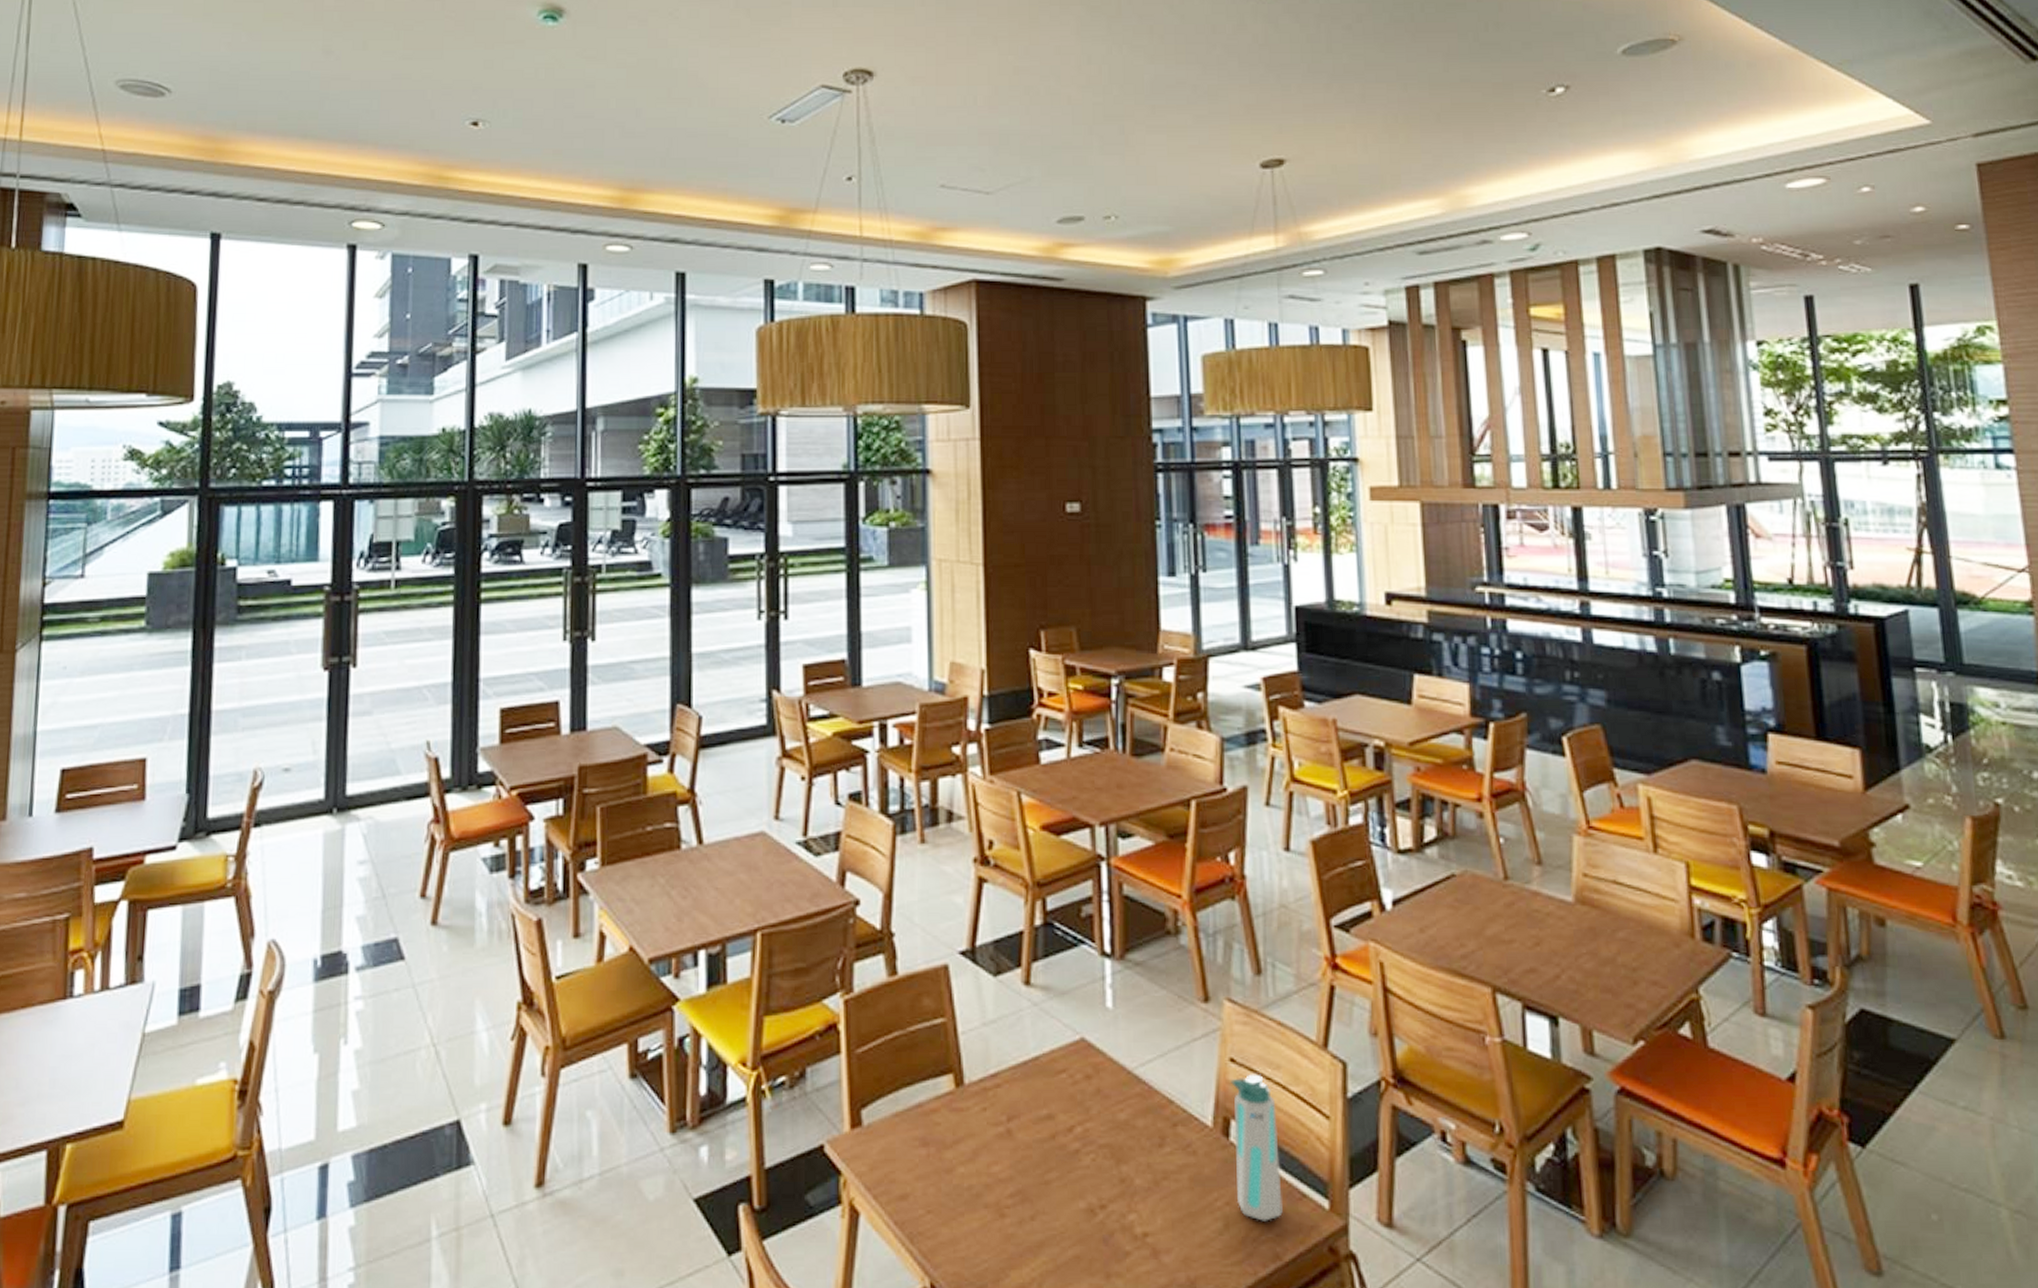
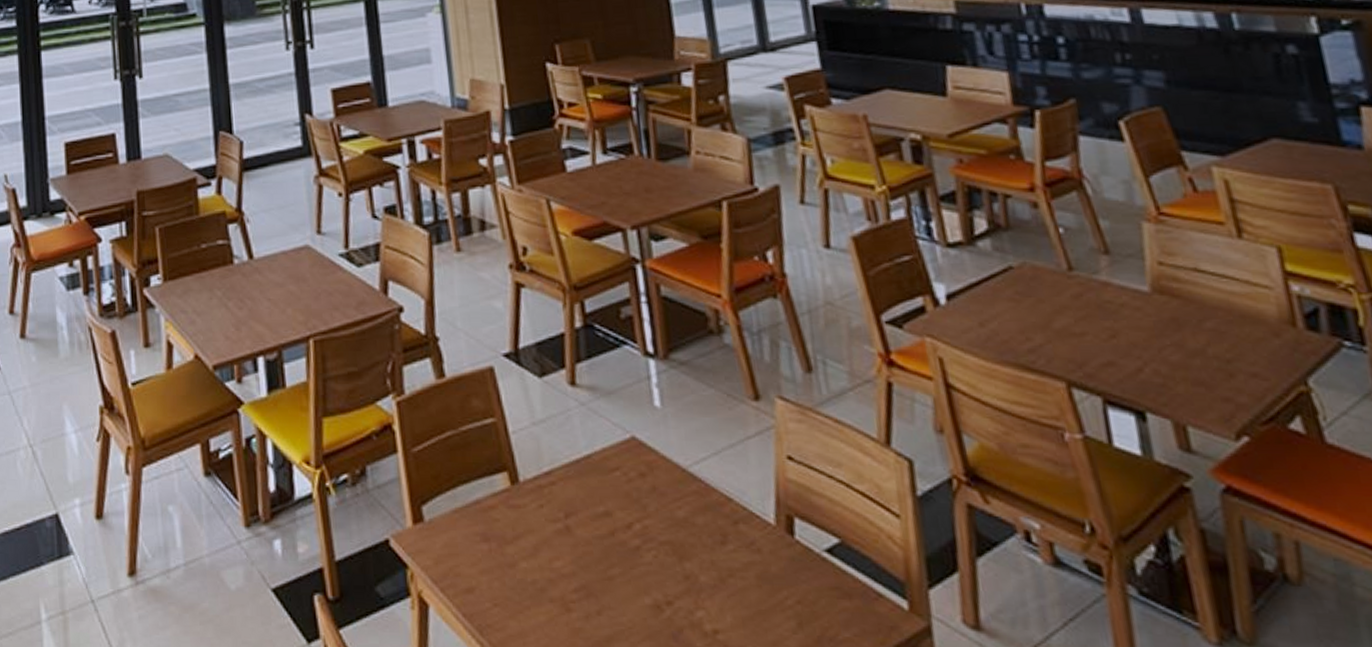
water bottle: present [1231,1073,1283,1221] -> none [790,471,859,621]

